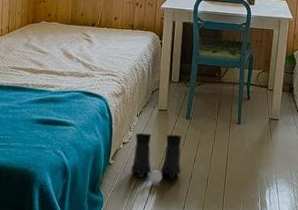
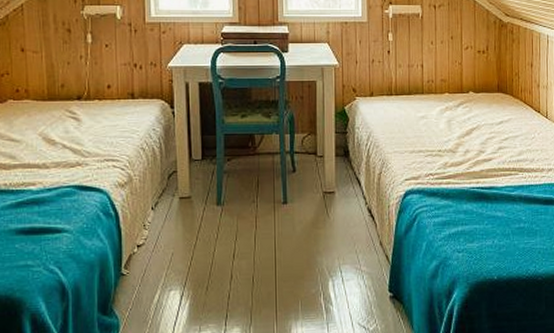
boots: present [131,133,182,183] -> none [151,227,217,291]

